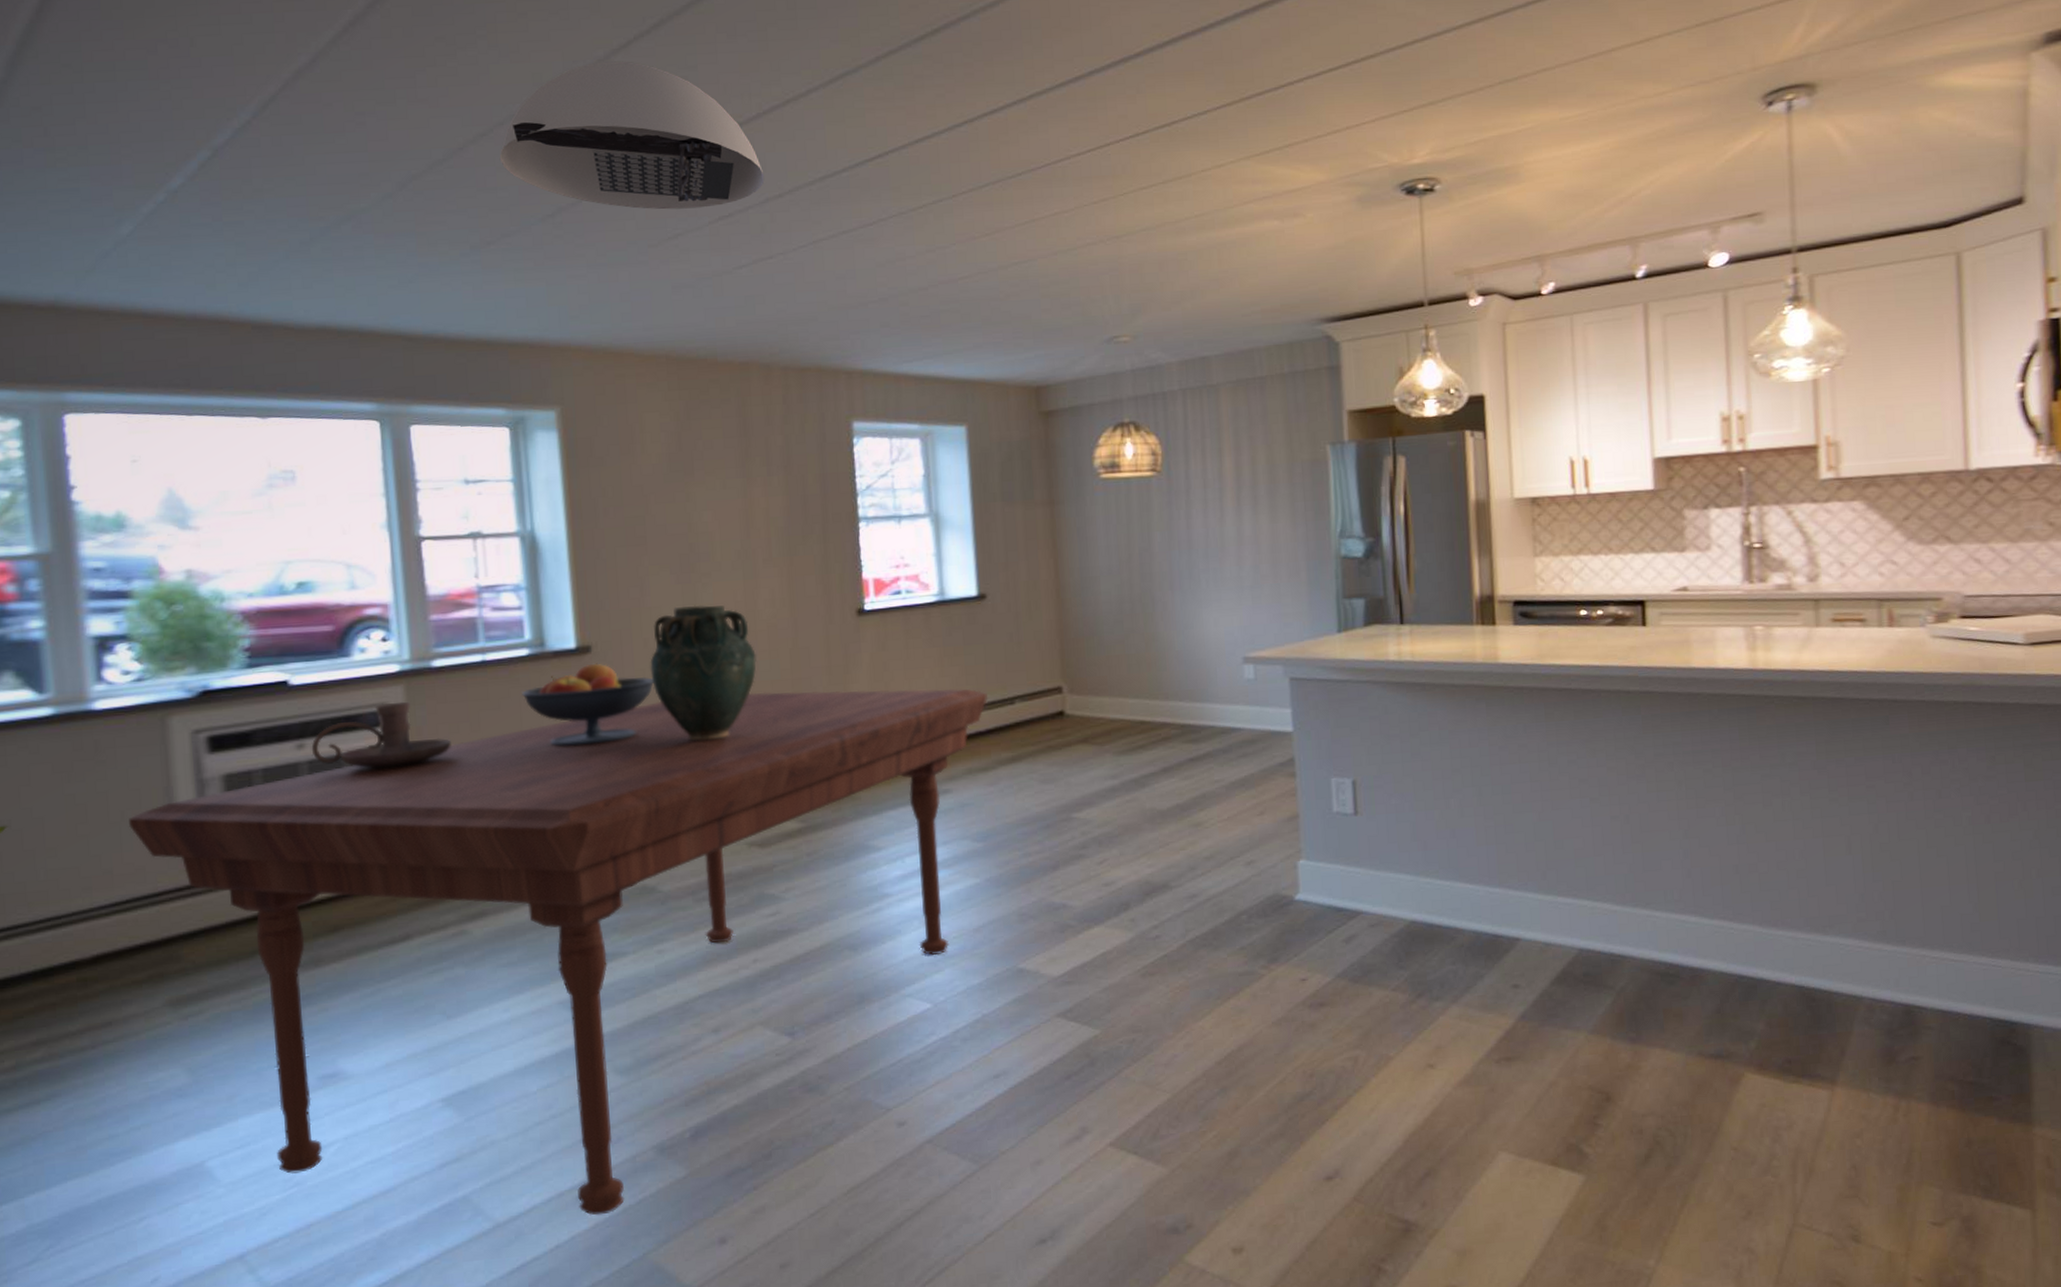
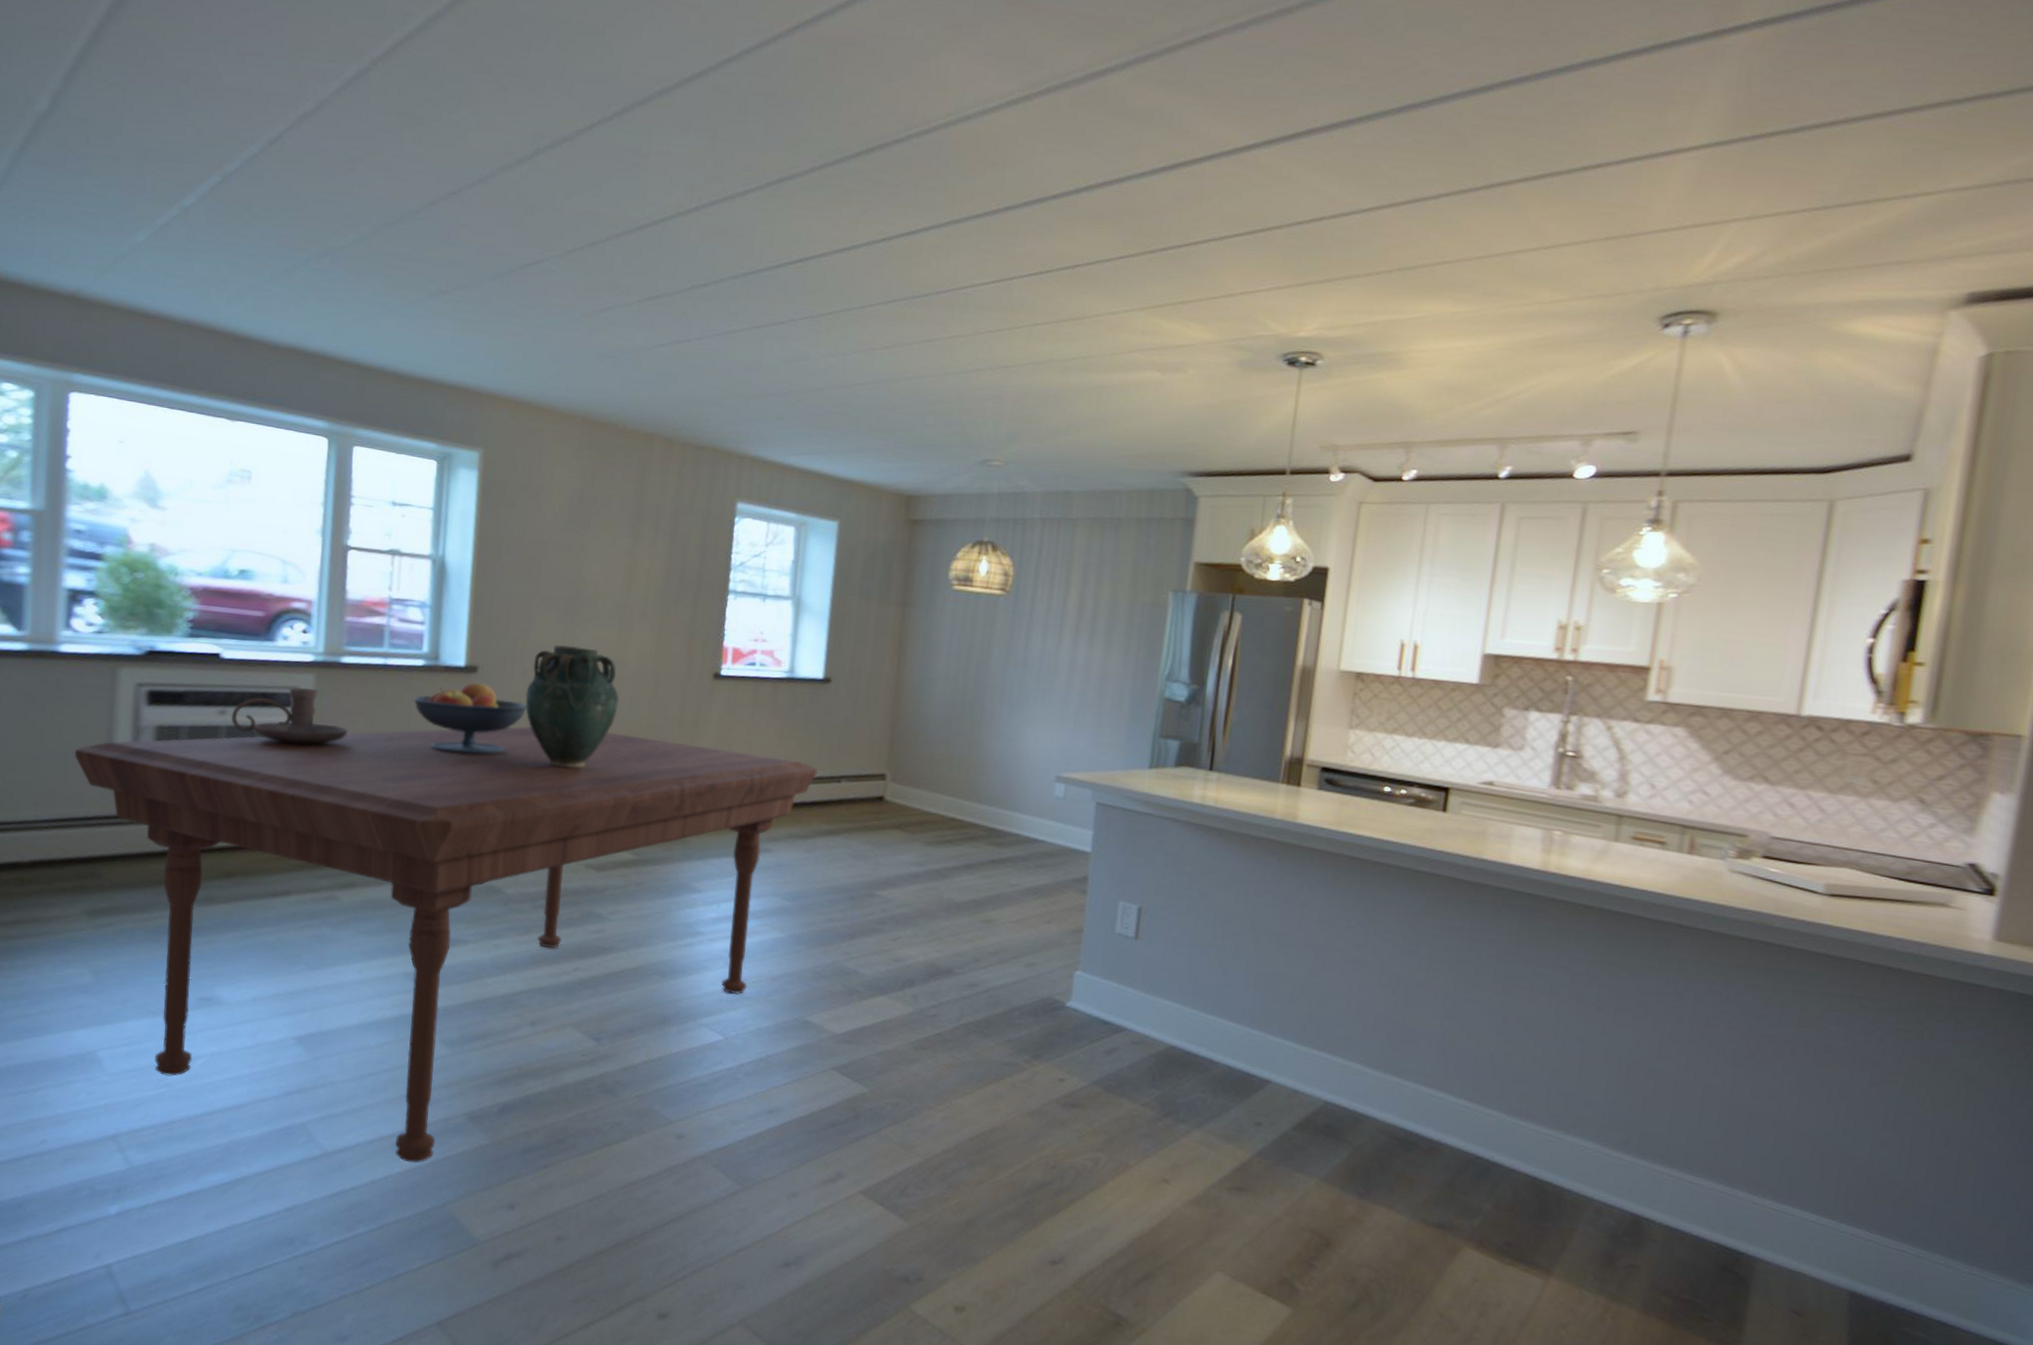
ceiling light: present [499,61,765,210] -> none [464,140,694,287]

